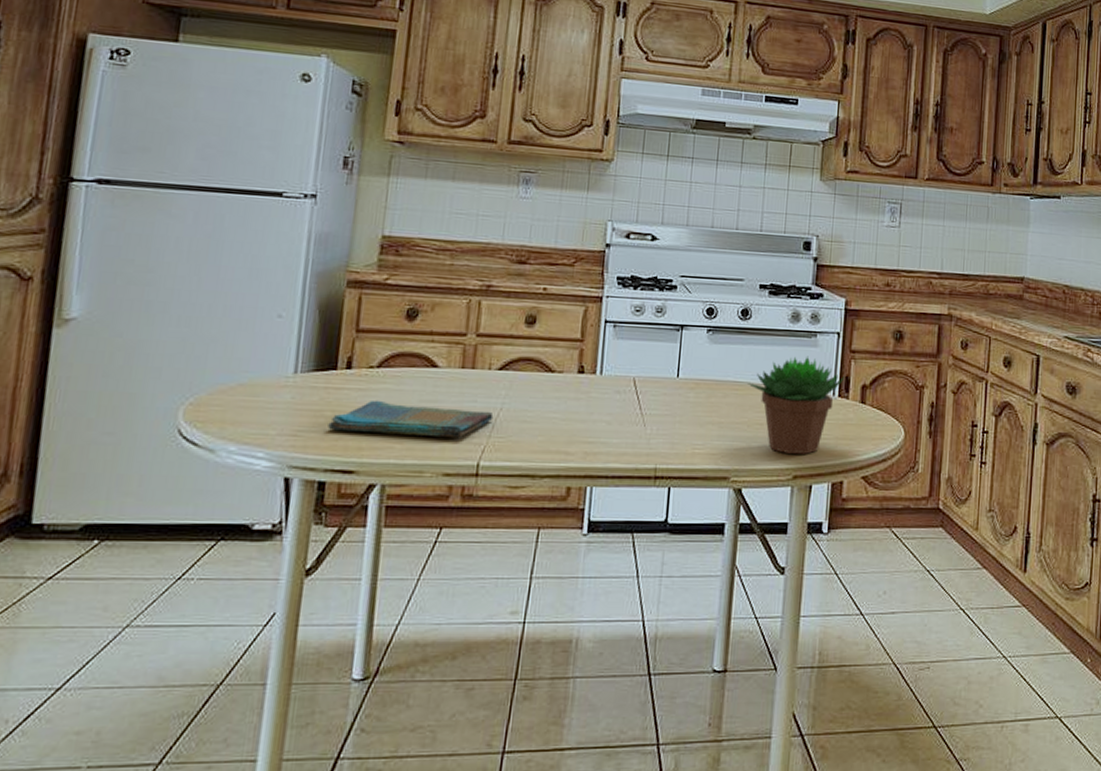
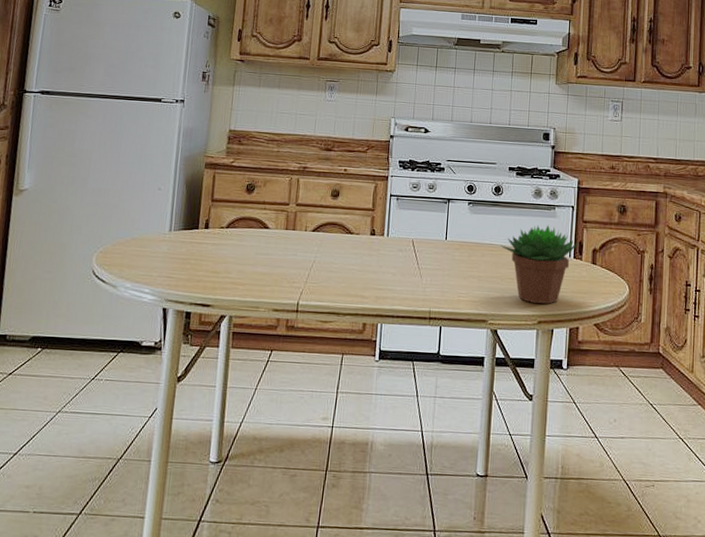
dish towel: present [328,400,494,438] -> none [192,252,309,283]

